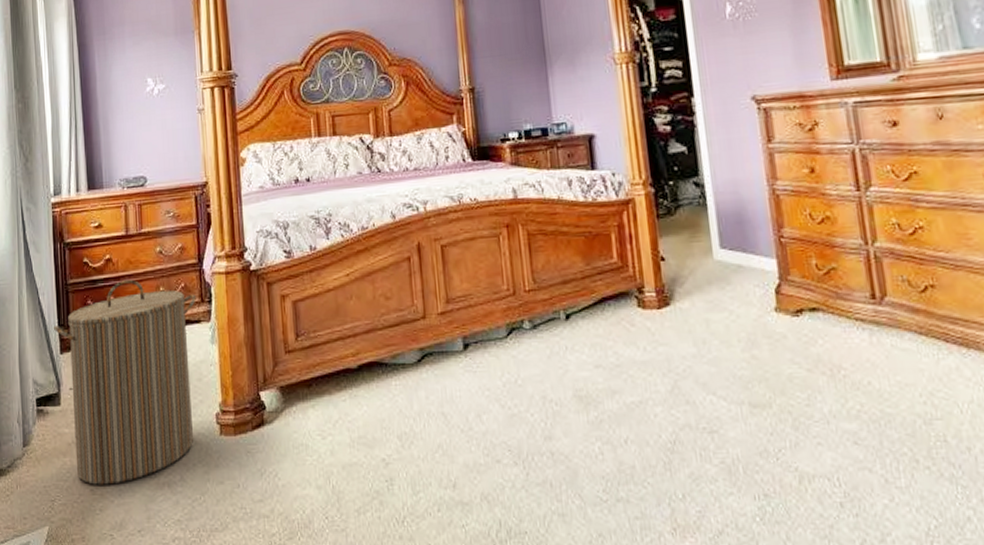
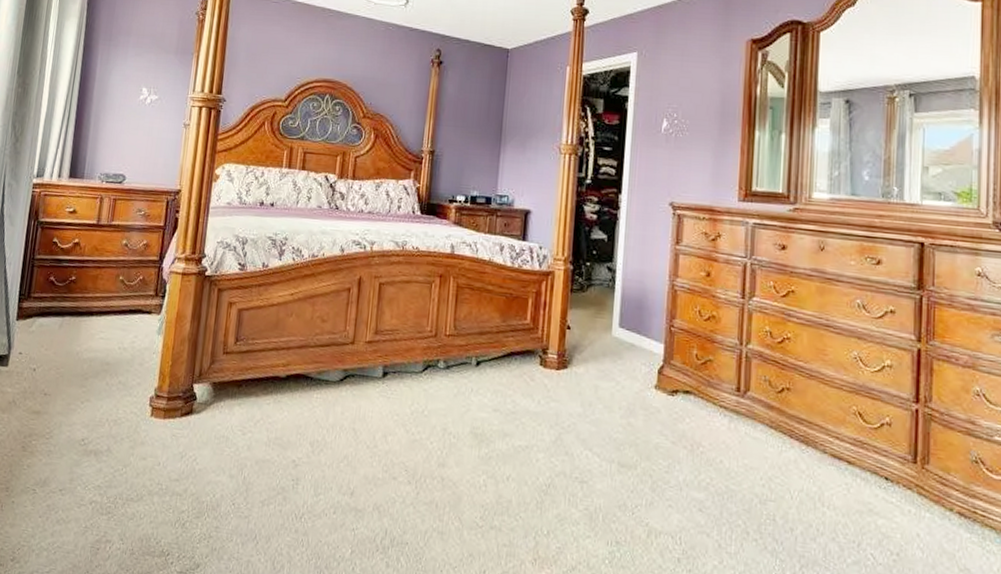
laundry hamper: present [54,279,196,485] -> none [12,263,152,445]

